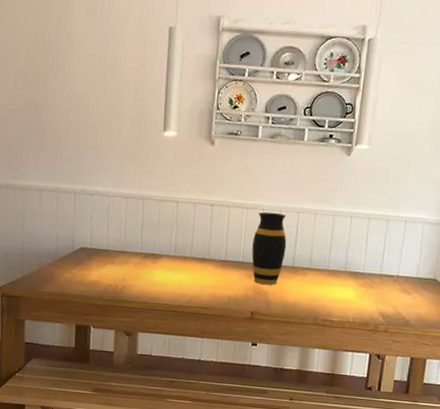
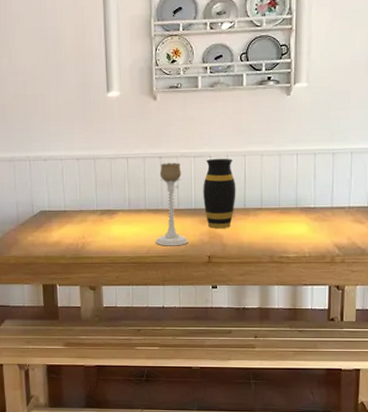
candle holder: none [198,211,233,299] -> present [155,163,189,246]

